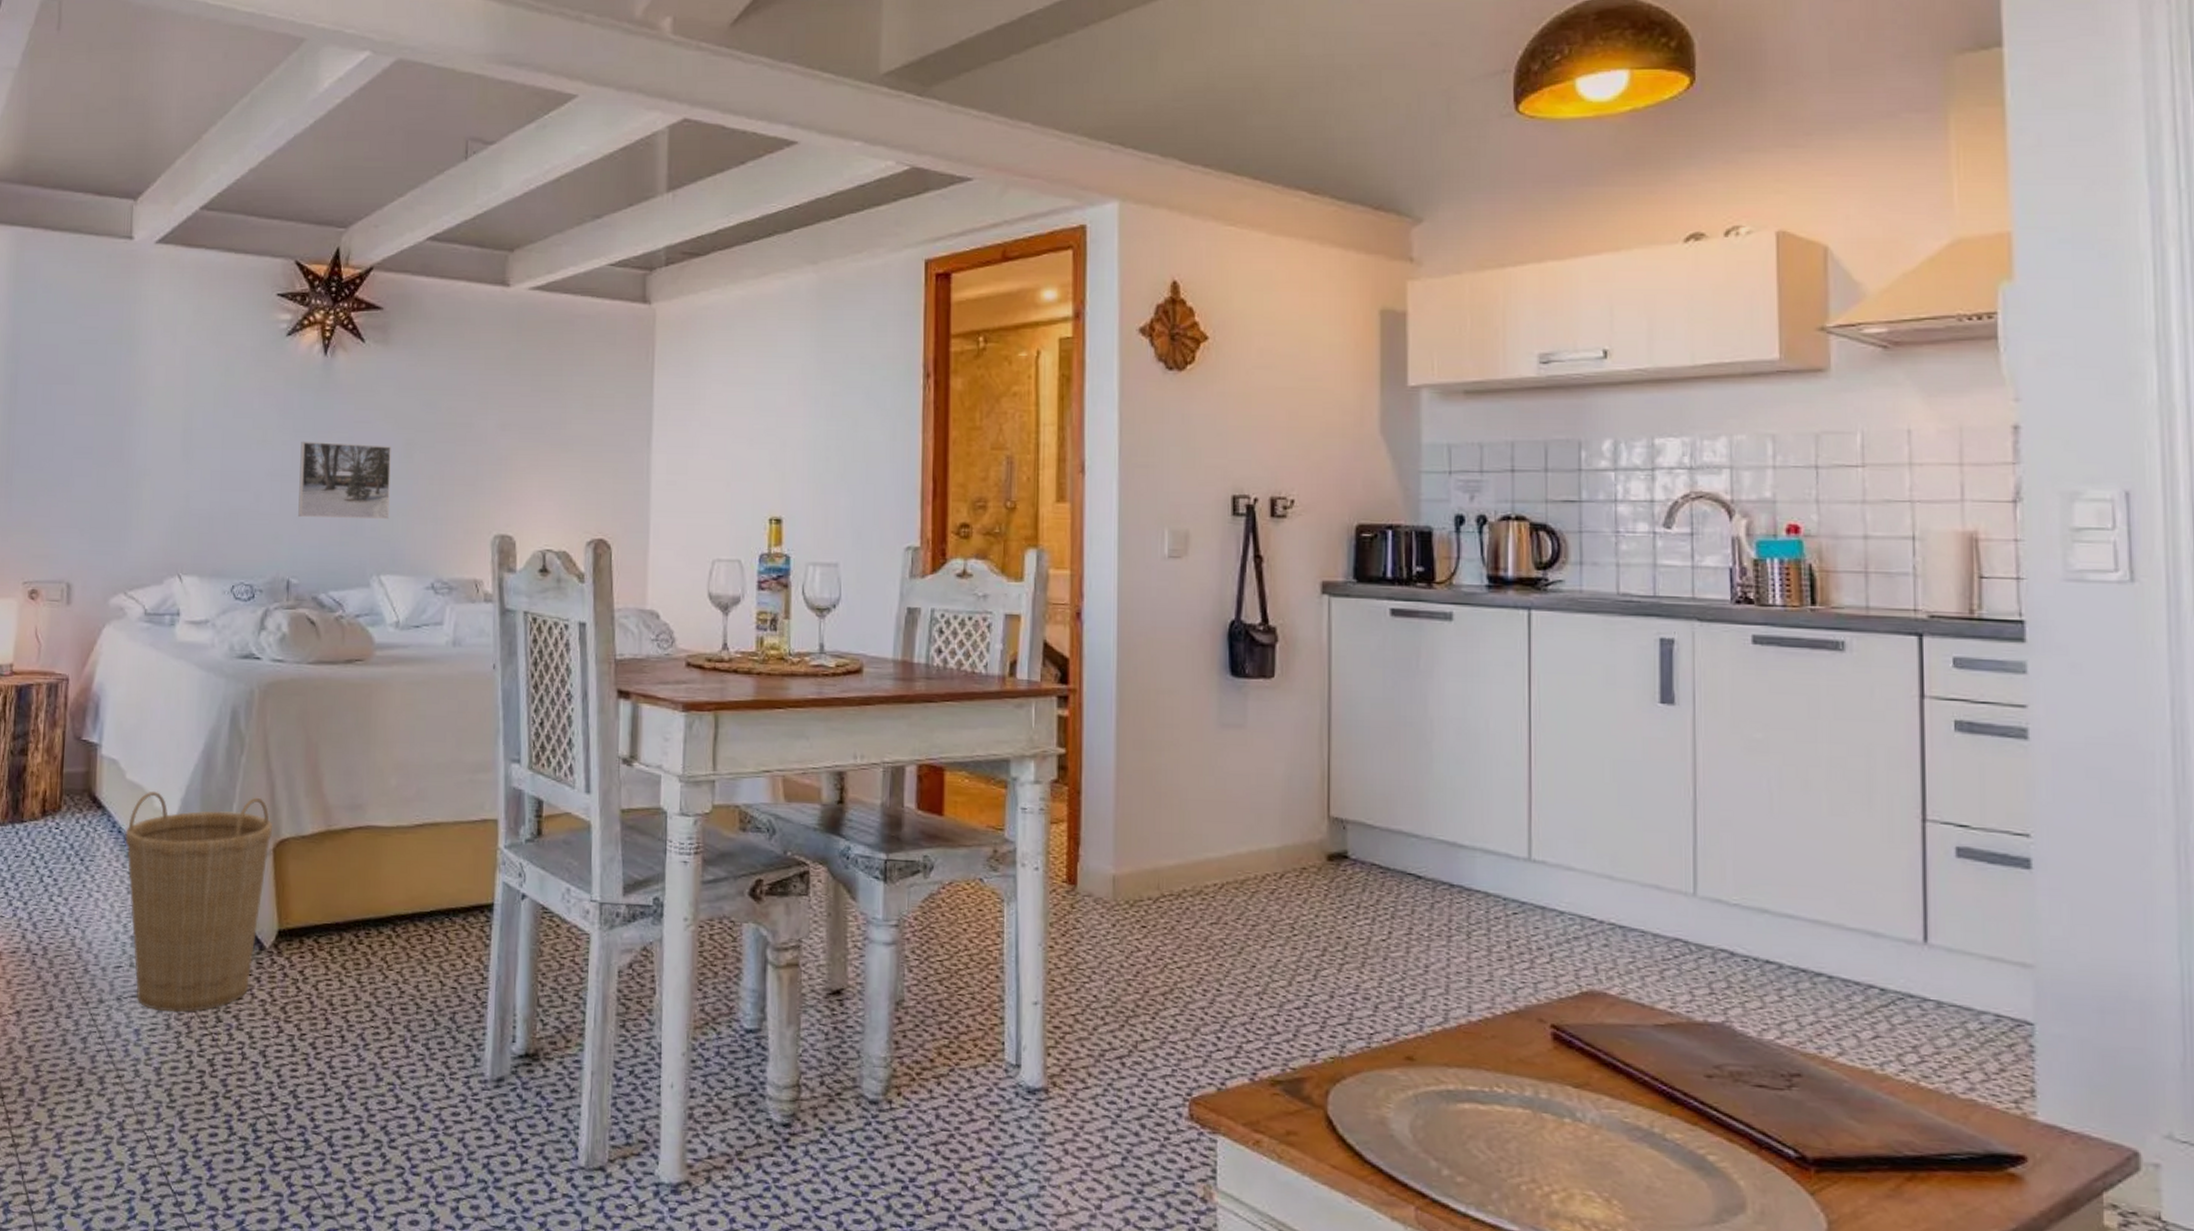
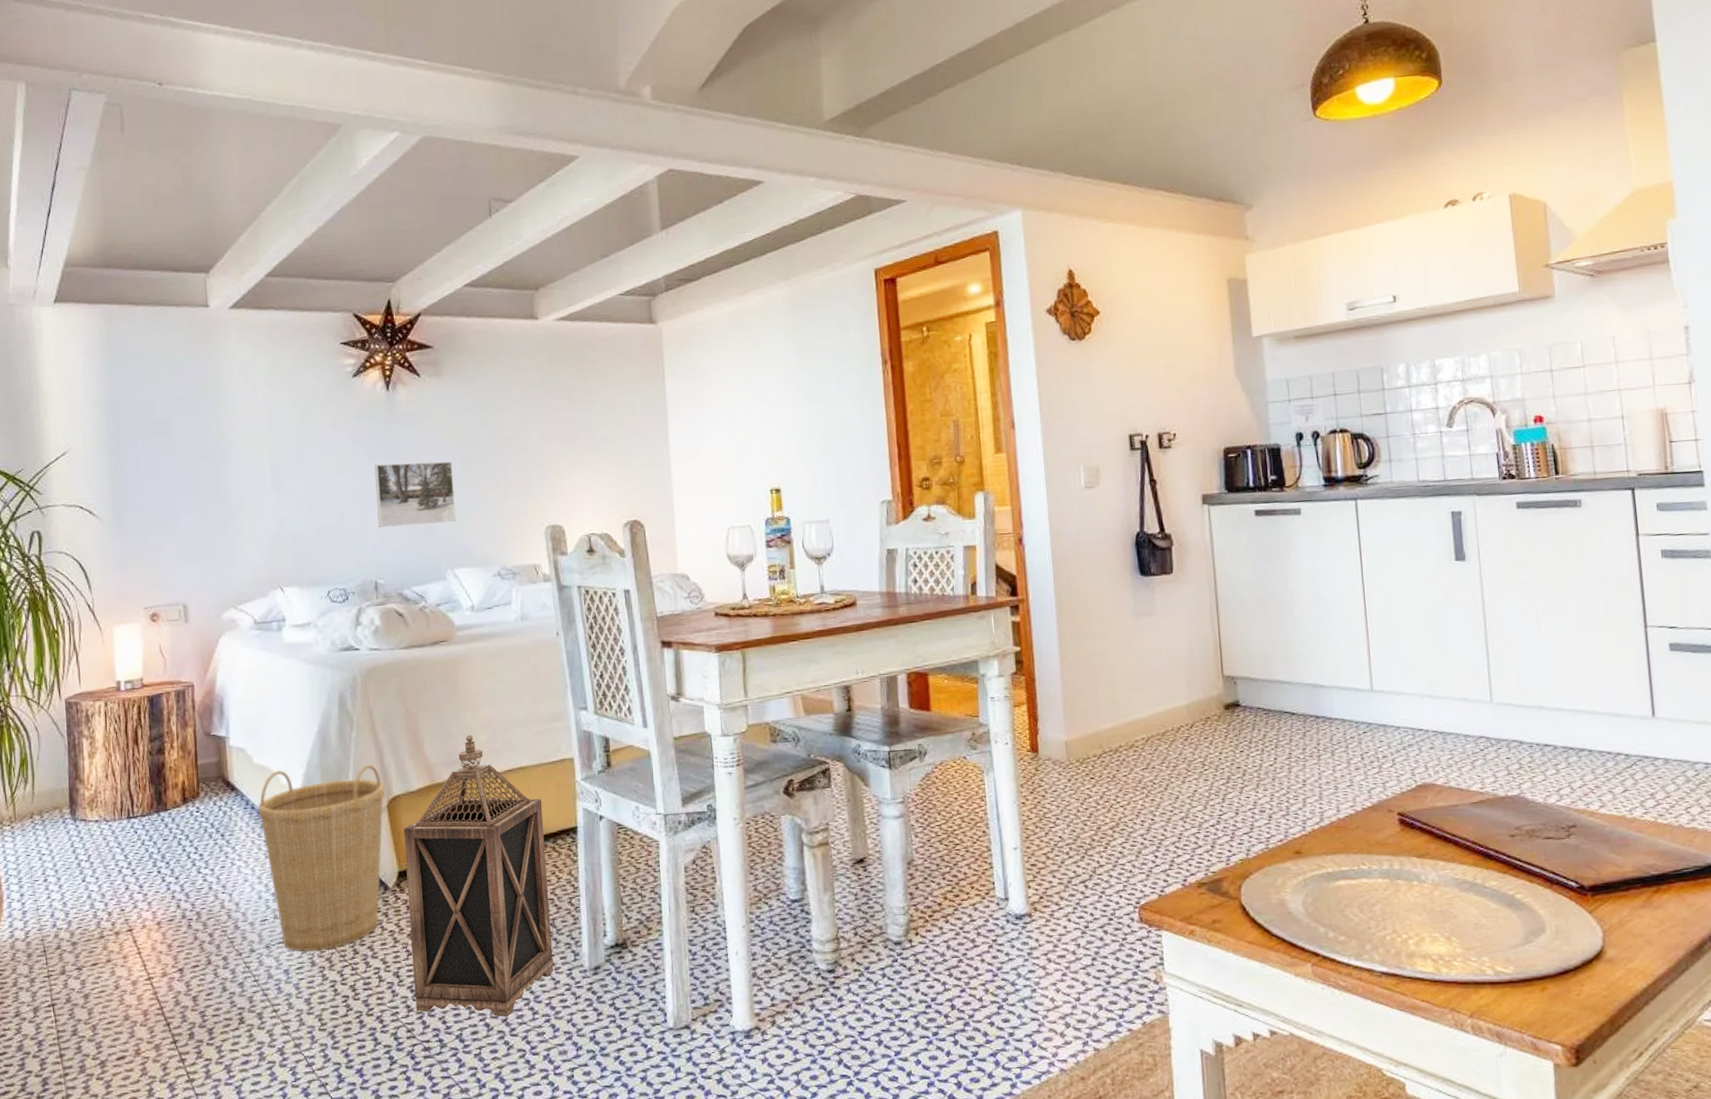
lantern: none [281,776,455,1124] -> present [403,735,554,1017]

